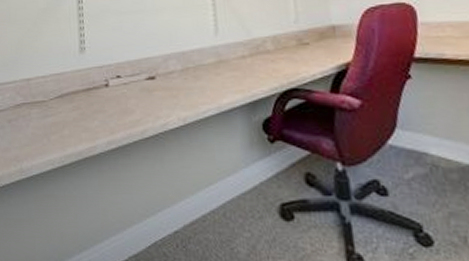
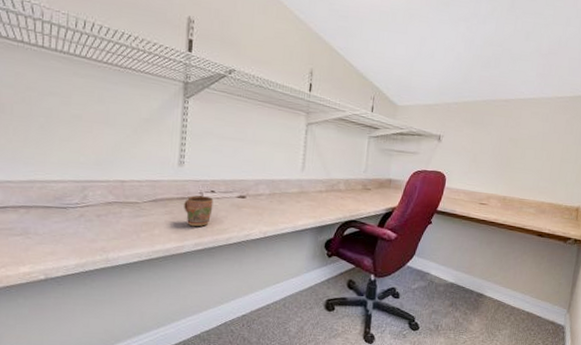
mug: none [90,83,121,122] -> present [184,195,214,227]

